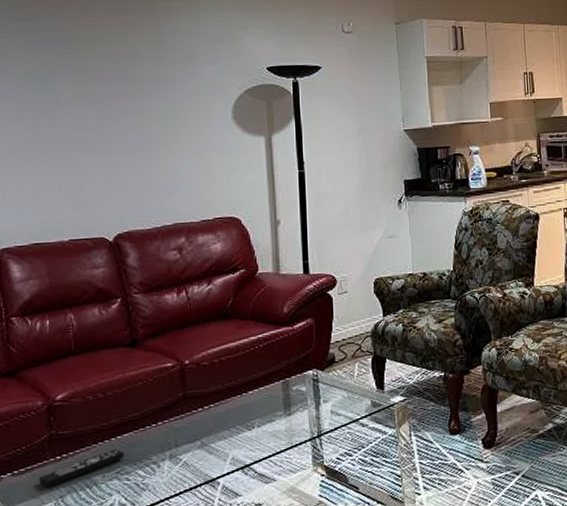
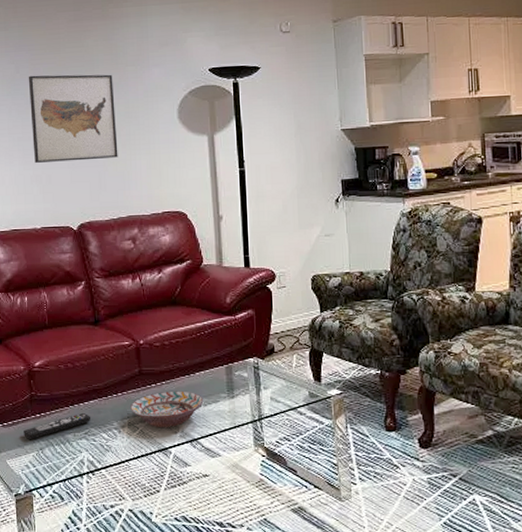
wall art: none [58,70,164,167] -> present [28,74,118,163]
decorative bowl: none [172,412,257,457] -> present [130,391,204,427]

